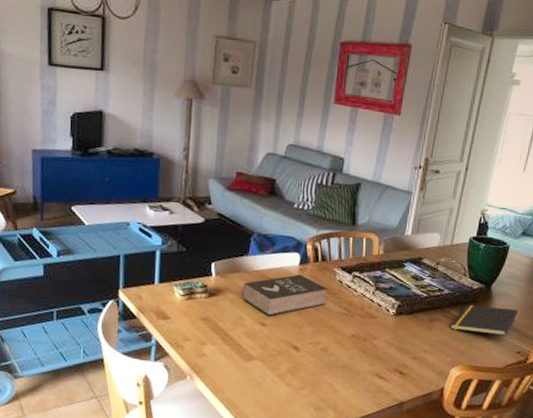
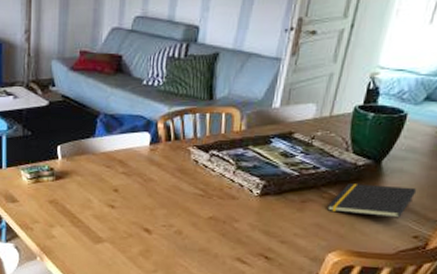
book: present [242,274,328,317] -> none [90,155,182,199]

